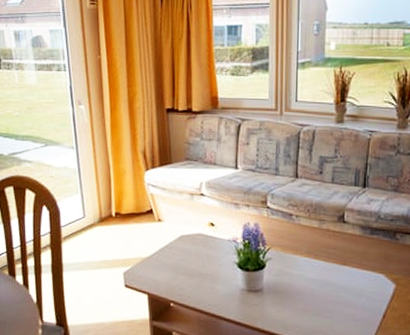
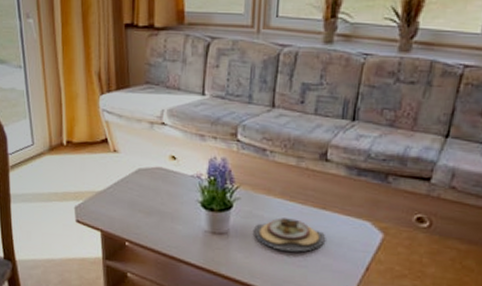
plate: none [285,274,347,304] -> present [254,218,326,252]

